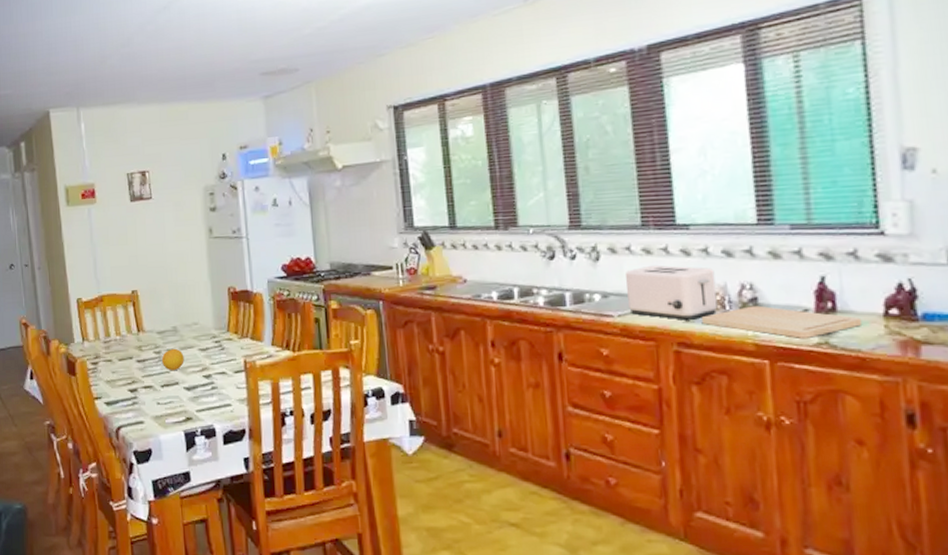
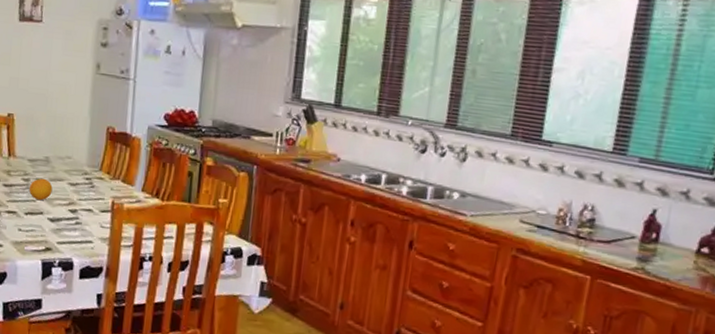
toaster: present [624,265,718,320] -> none [482,173,565,230]
cutting board: present [701,305,863,338] -> none [542,225,677,263]

